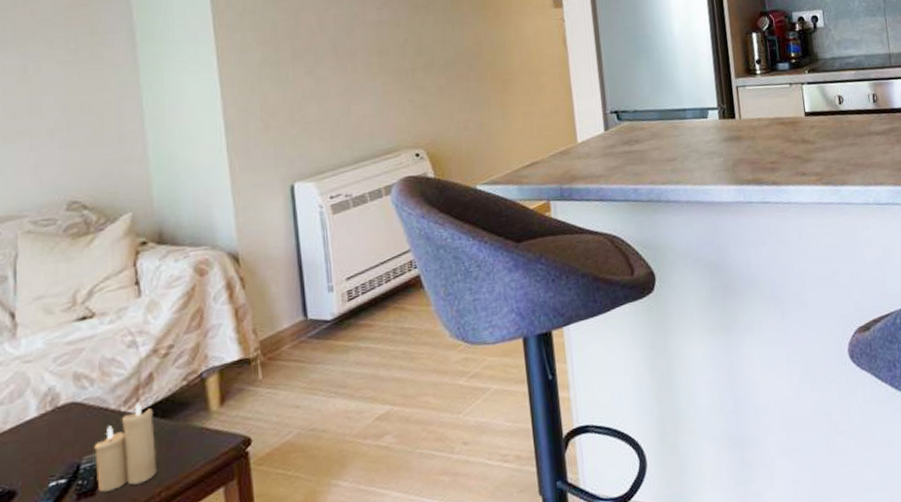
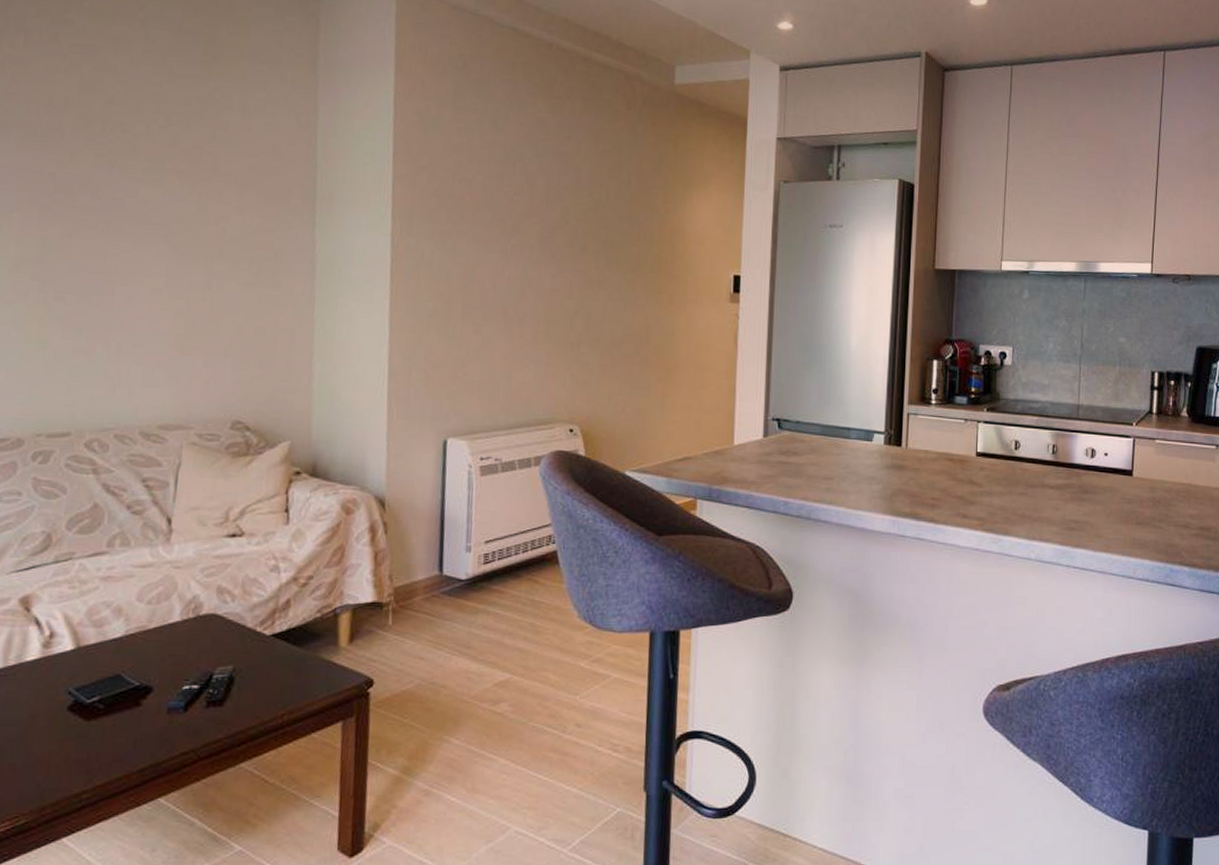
candle: present [94,402,157,493] -> none [226,626,286,705]

